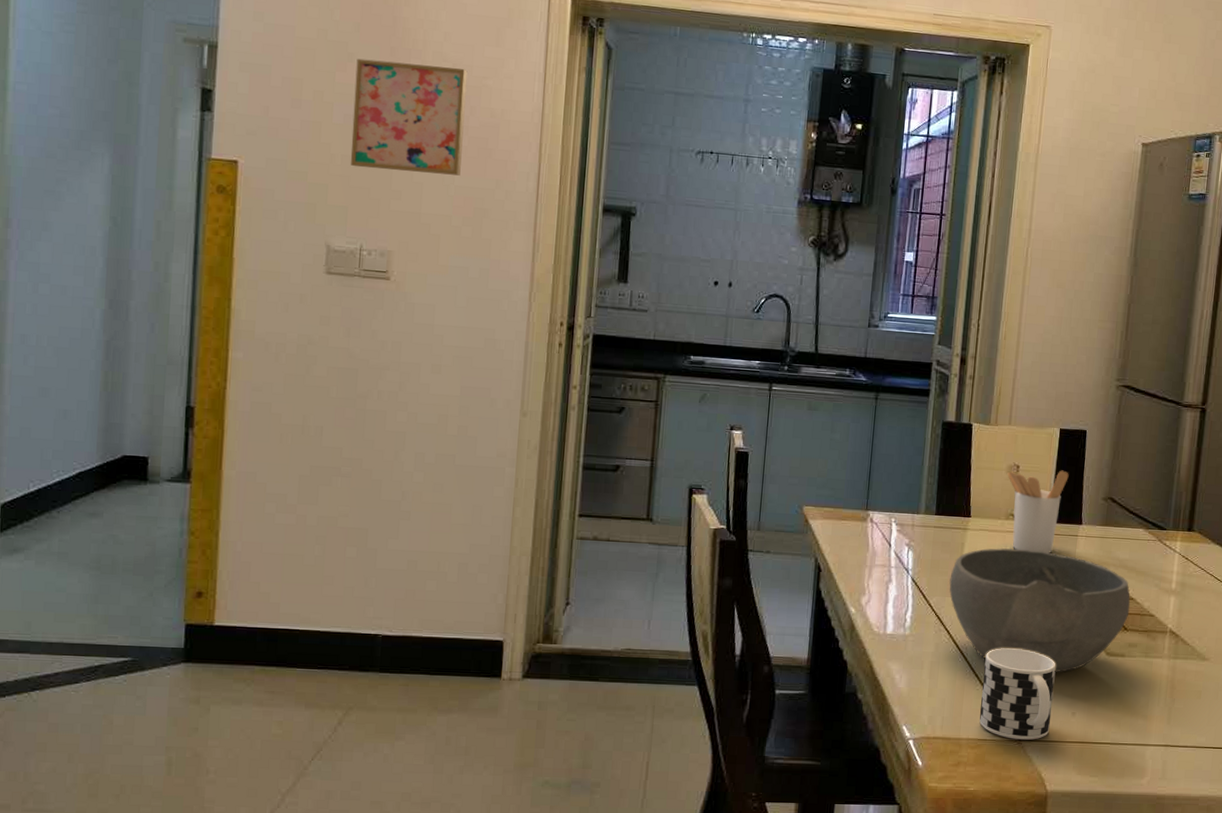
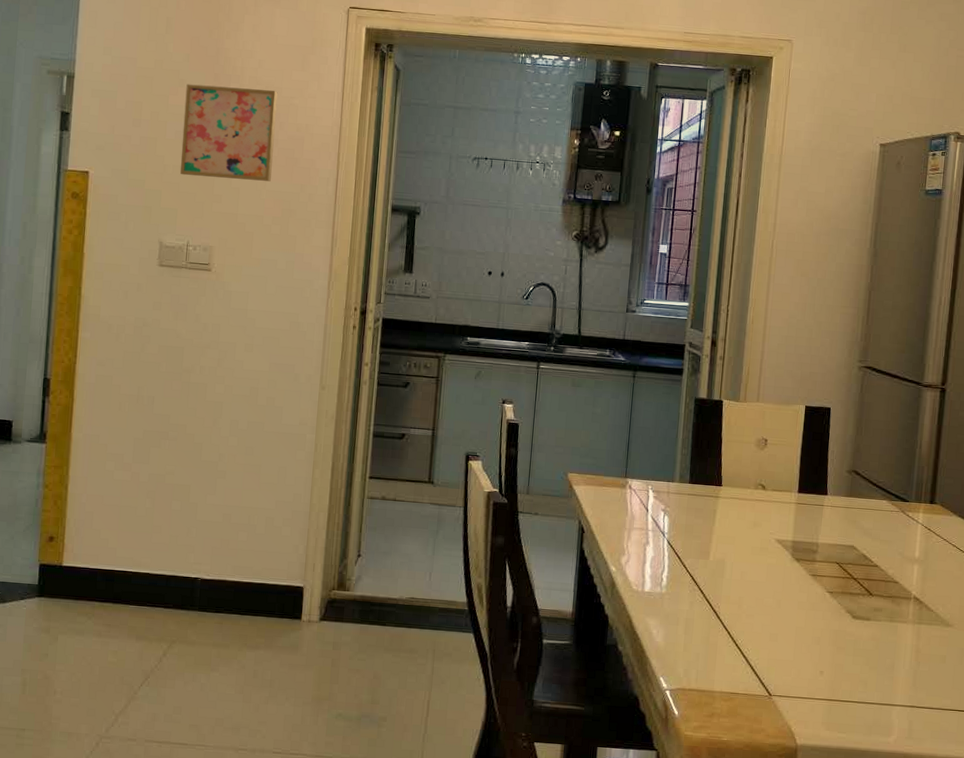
bowl: present [949,548,1131,672] -> none [702,515,875,633]
cup: present [979,648,1056,740] -> none [732,608,804,696]
utensil holder: present [1007,470,1069,553] -> none [756,444,814,521]

